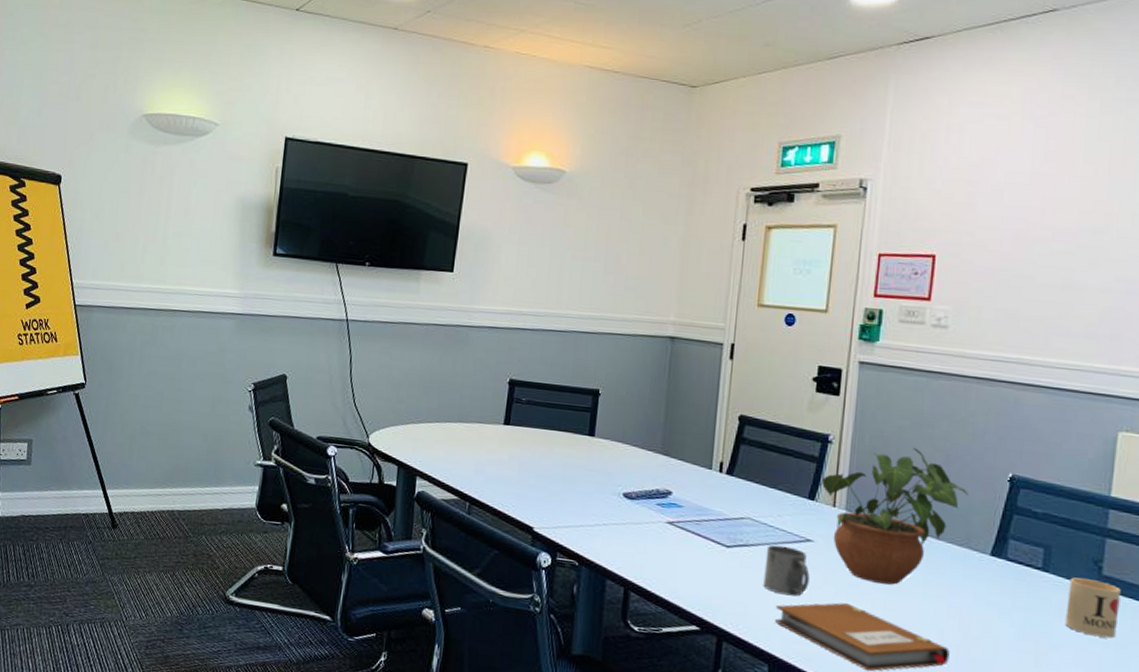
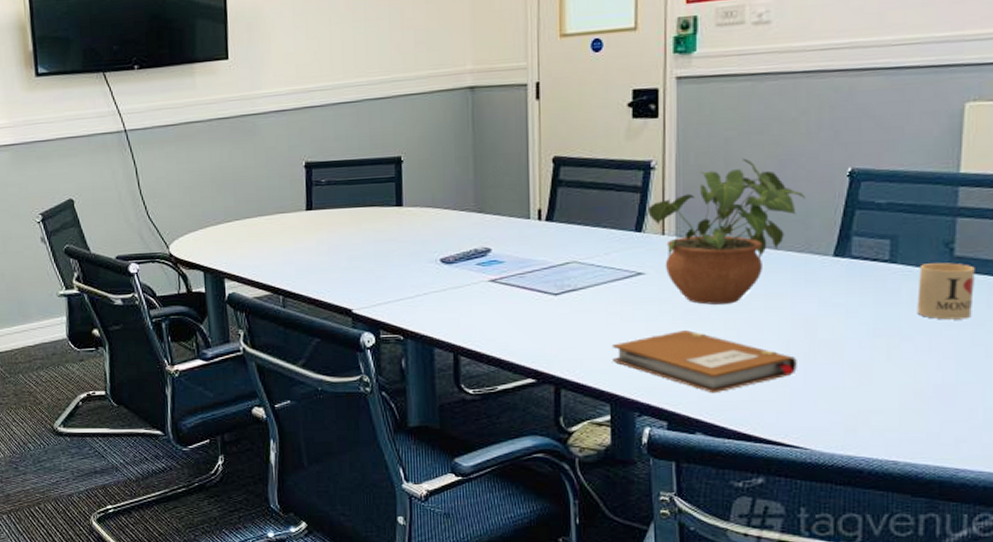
mug: present [763,544,810,596] -> none [596,283,644,333]

